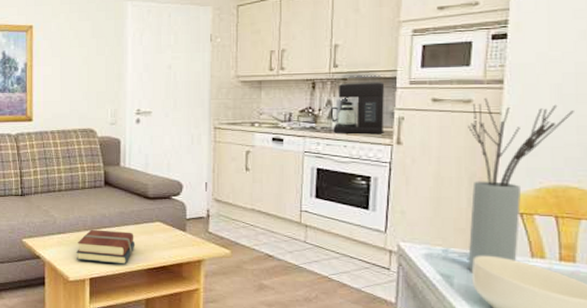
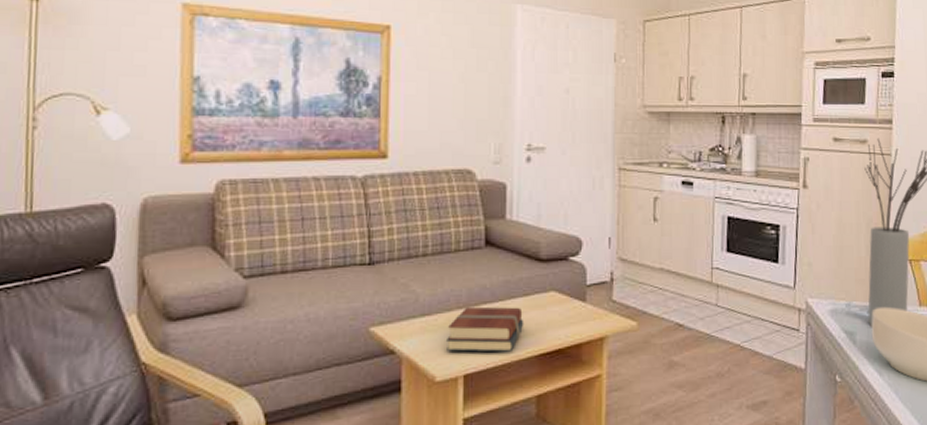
coffee maker: present [330,81,385,135] -> none [739,117,791,177]

